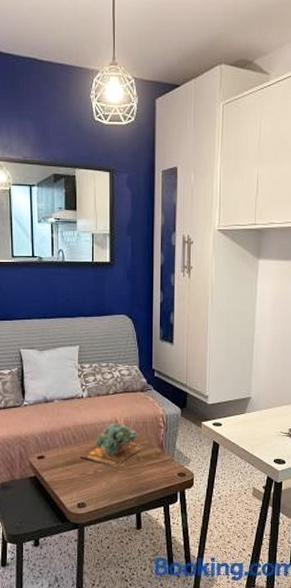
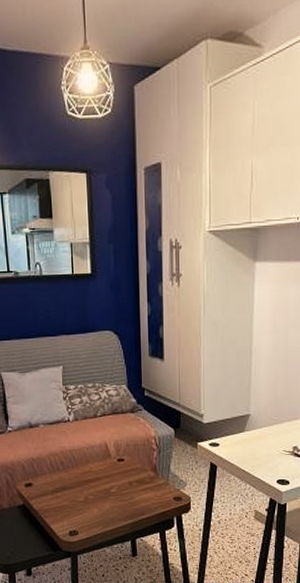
succulent plant: present [80,422,146,467] -> none [70,446,138,493]

